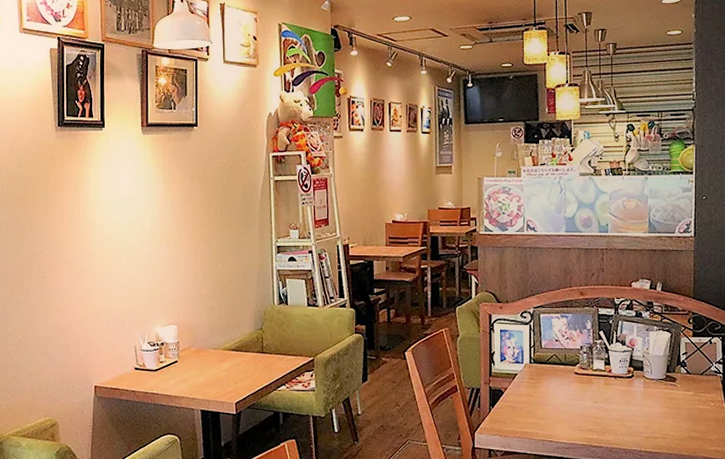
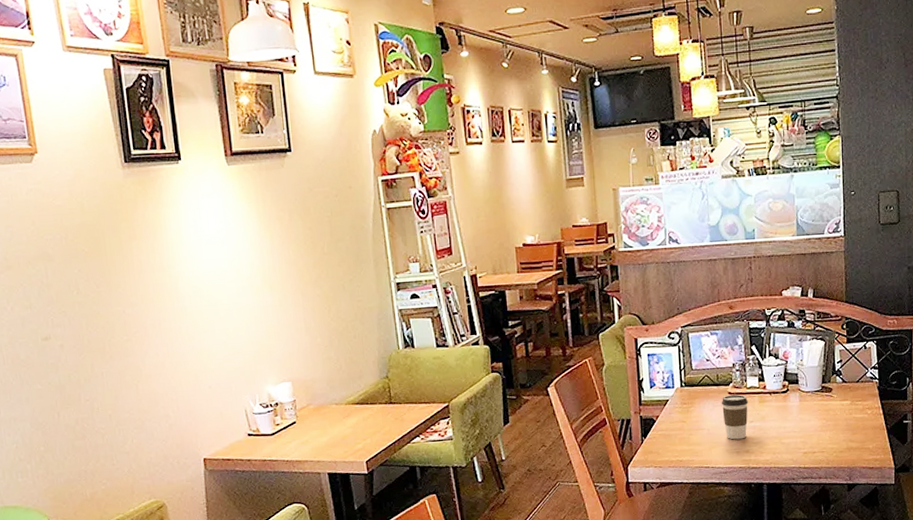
coffee cup: none [567,374,593,418] -> present [721,394,748,440]

